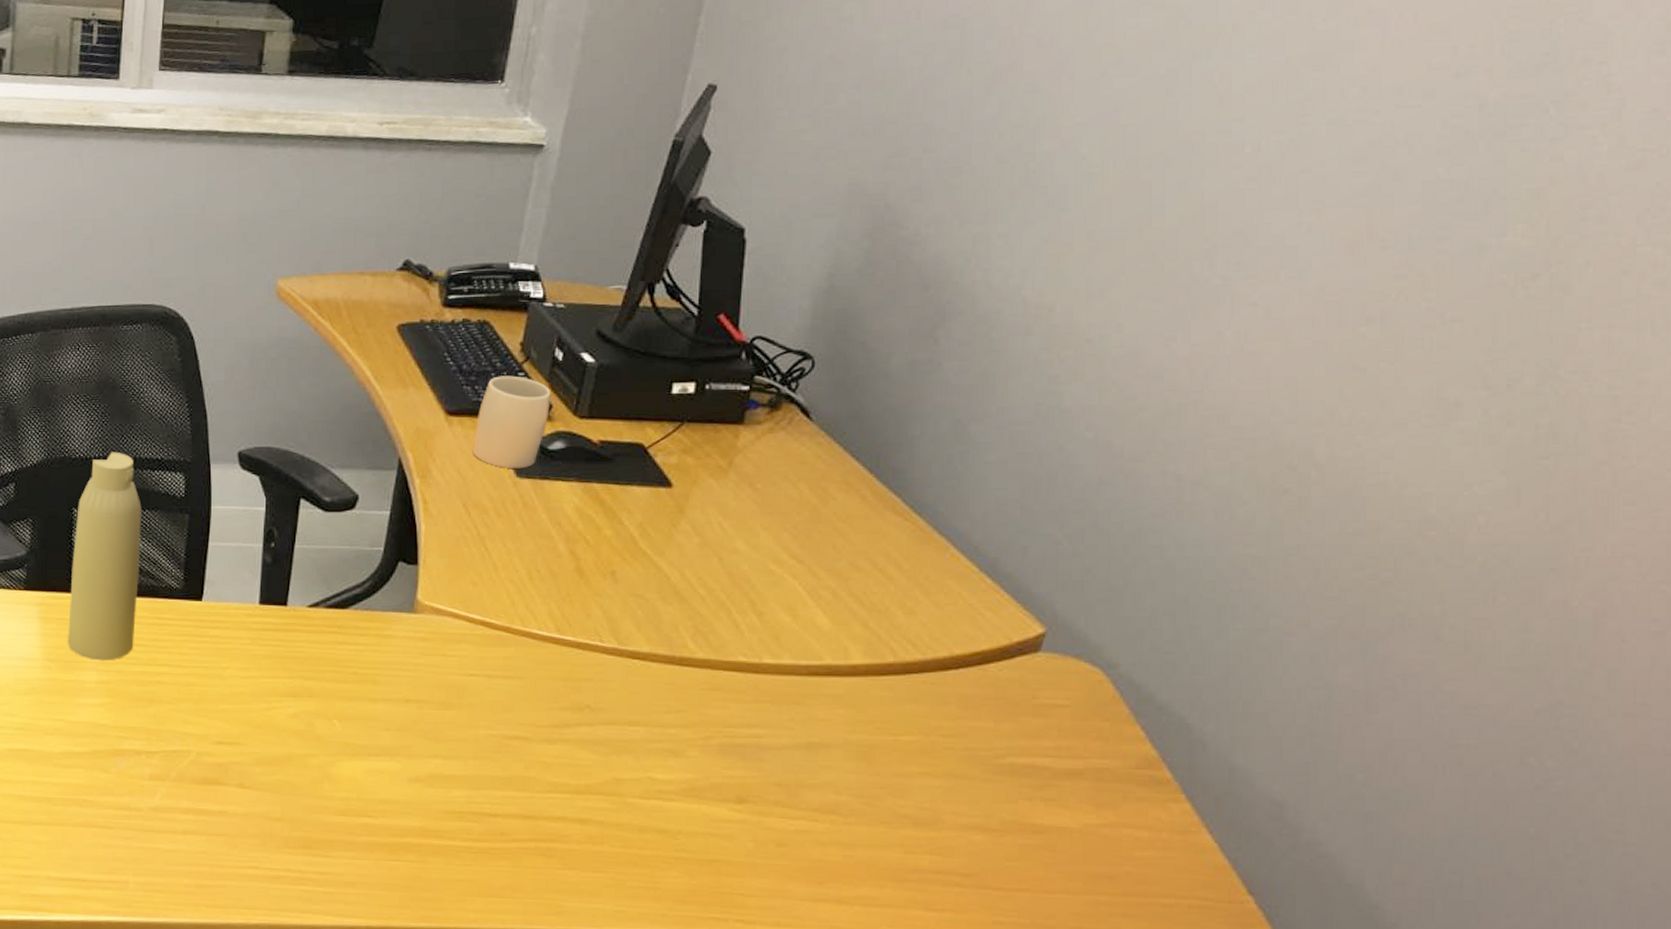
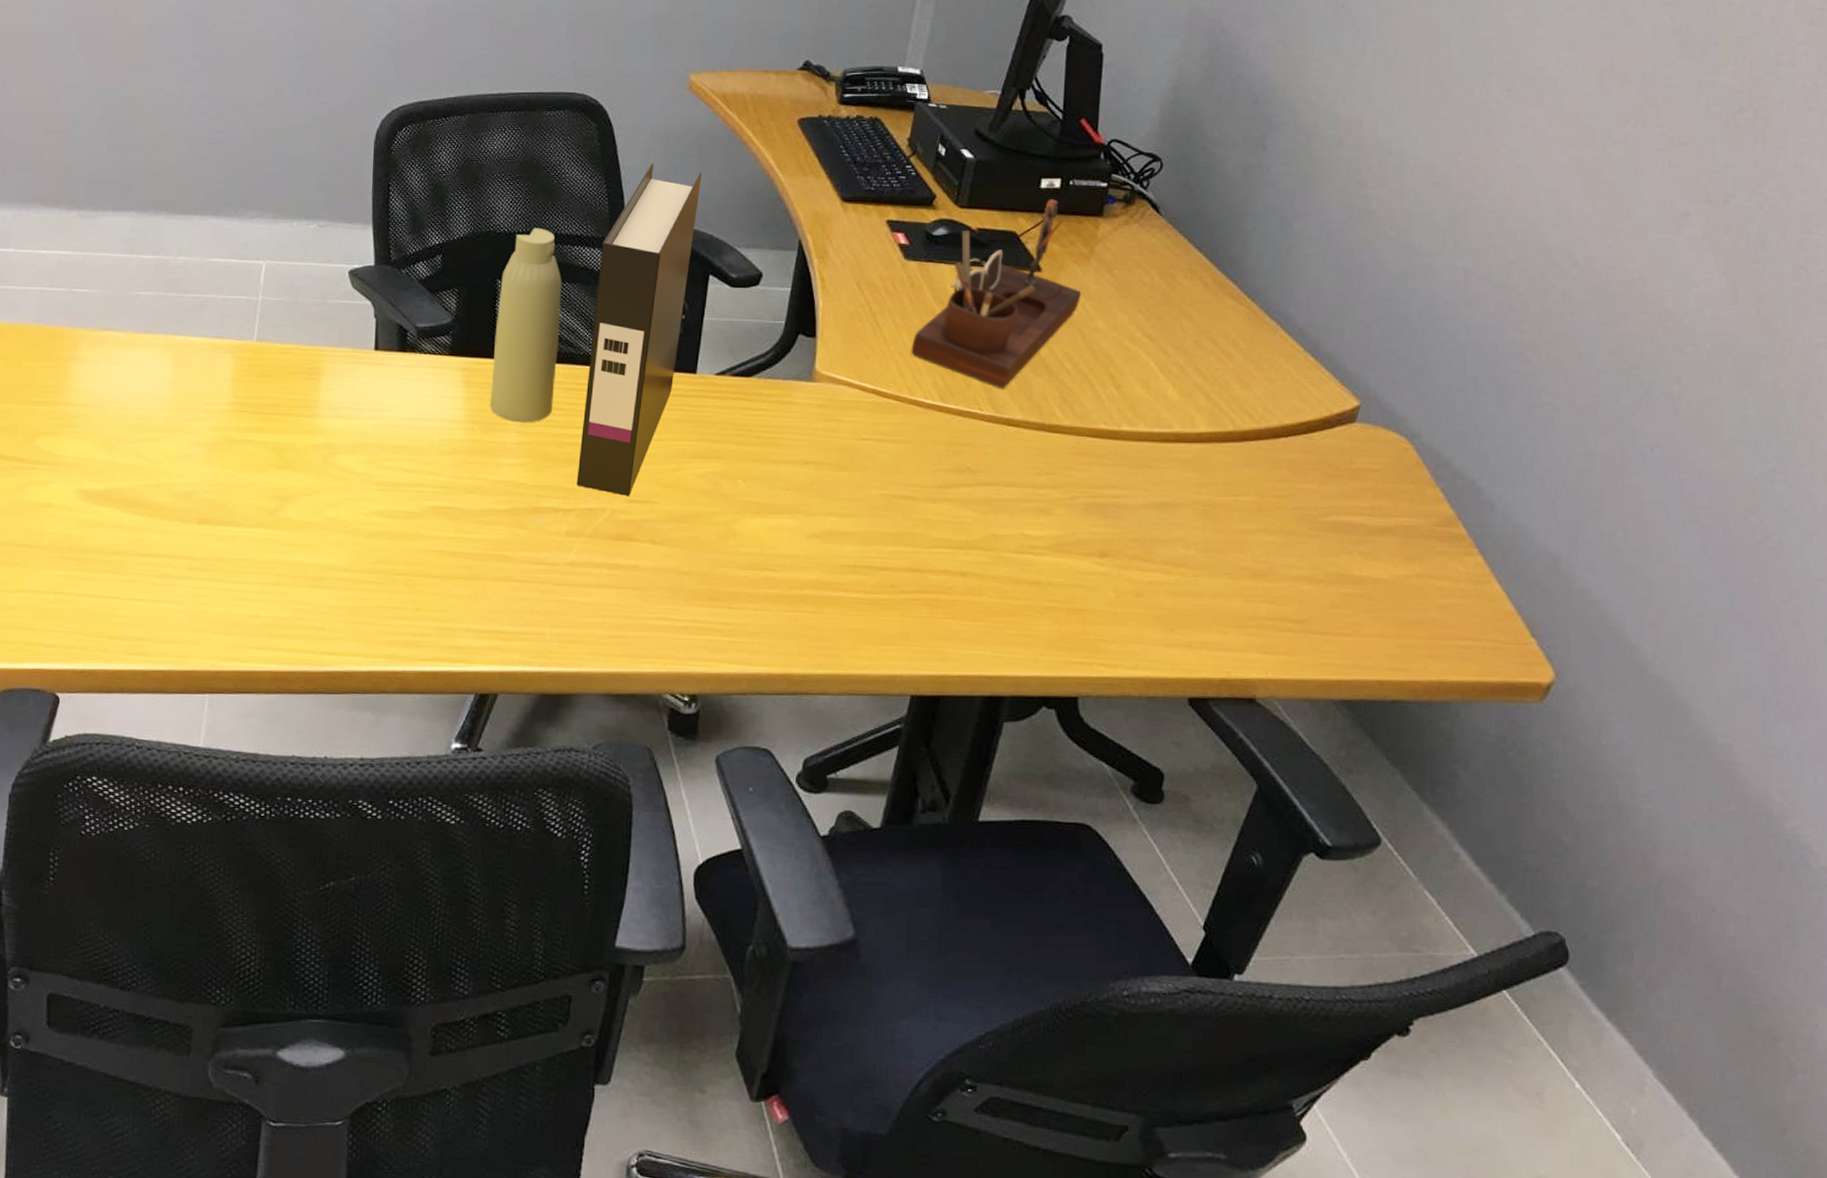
binder: none [160,378,292,737] -> present [576,163,703,496]
mug: present [472,375,551,468] -> none [865,168,935,251]
desk organizer: none [523,406,719,618] -> present [911,199,1082,388]

